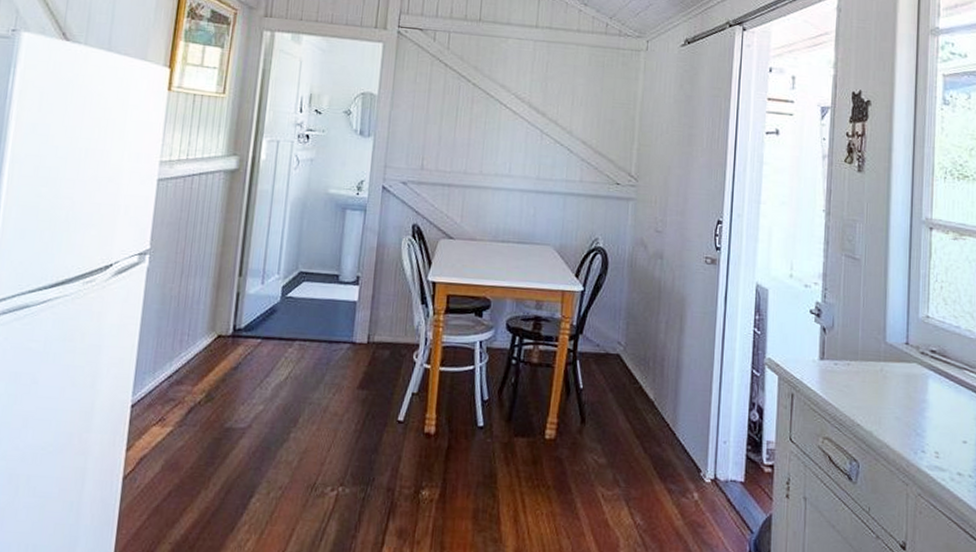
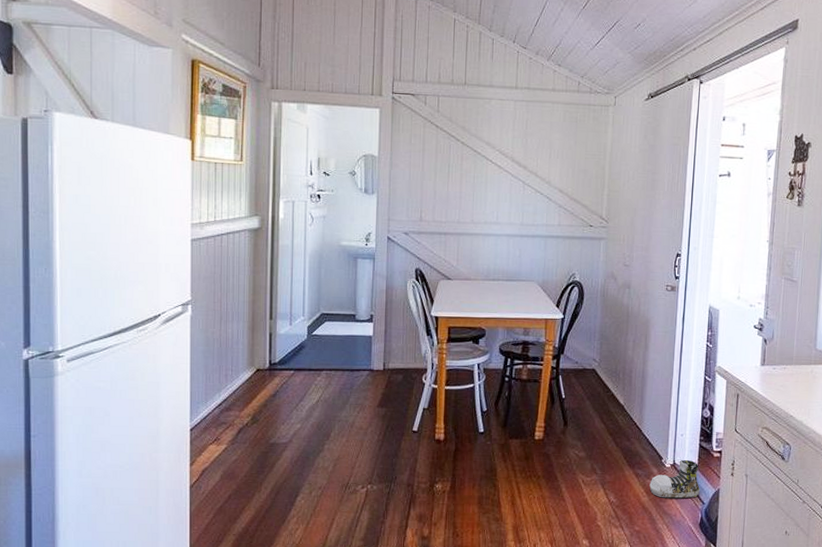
shoe: none [685,474,748,525] -> present [649,460,700,499]

